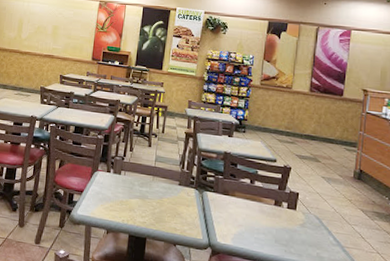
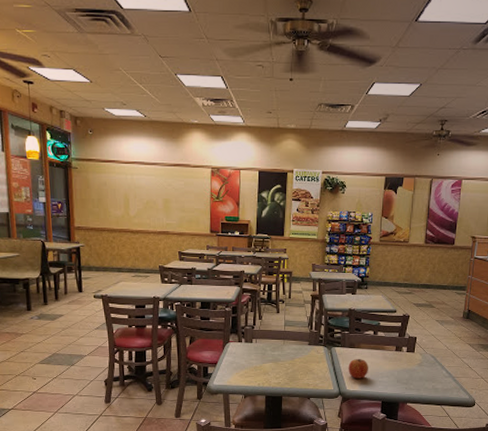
apple: none [220,208,243,232] -> present [348,359,368,379]

